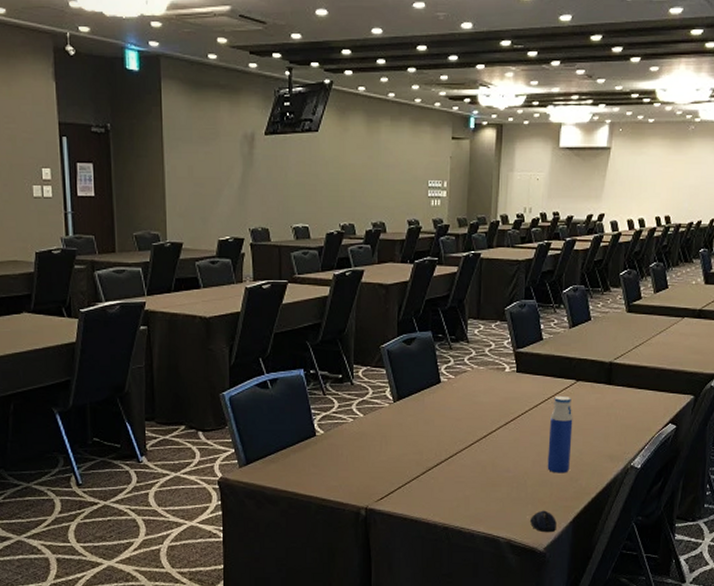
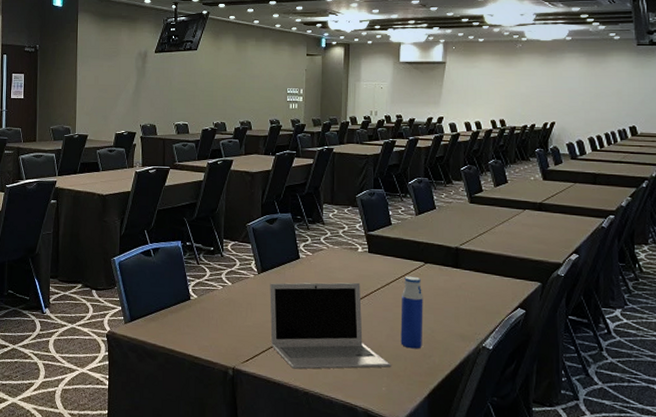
laptop: none [407,406,537,504] -> present [270,282,392,369]
computer mouse: present [529,510,557,533] -> none [385,383,412,406]

